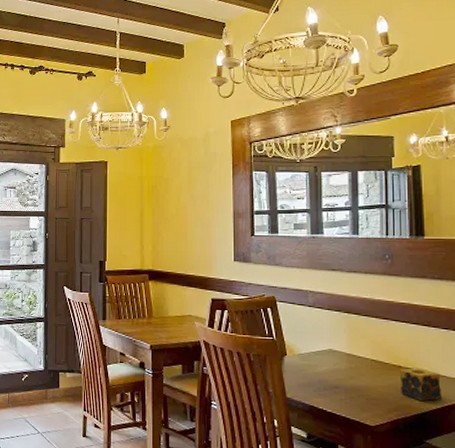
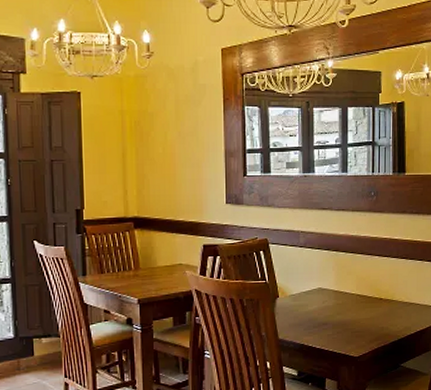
candle: present [399,368,443,402] -> none [380,299,416,329]

